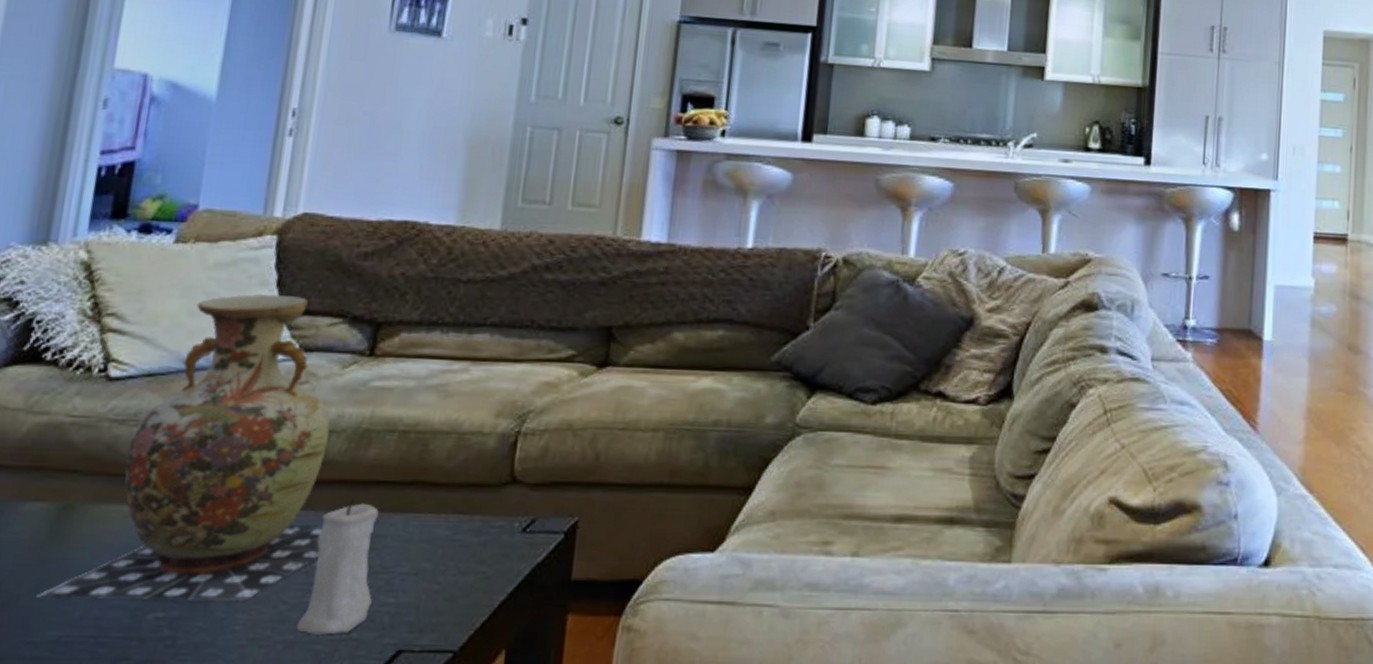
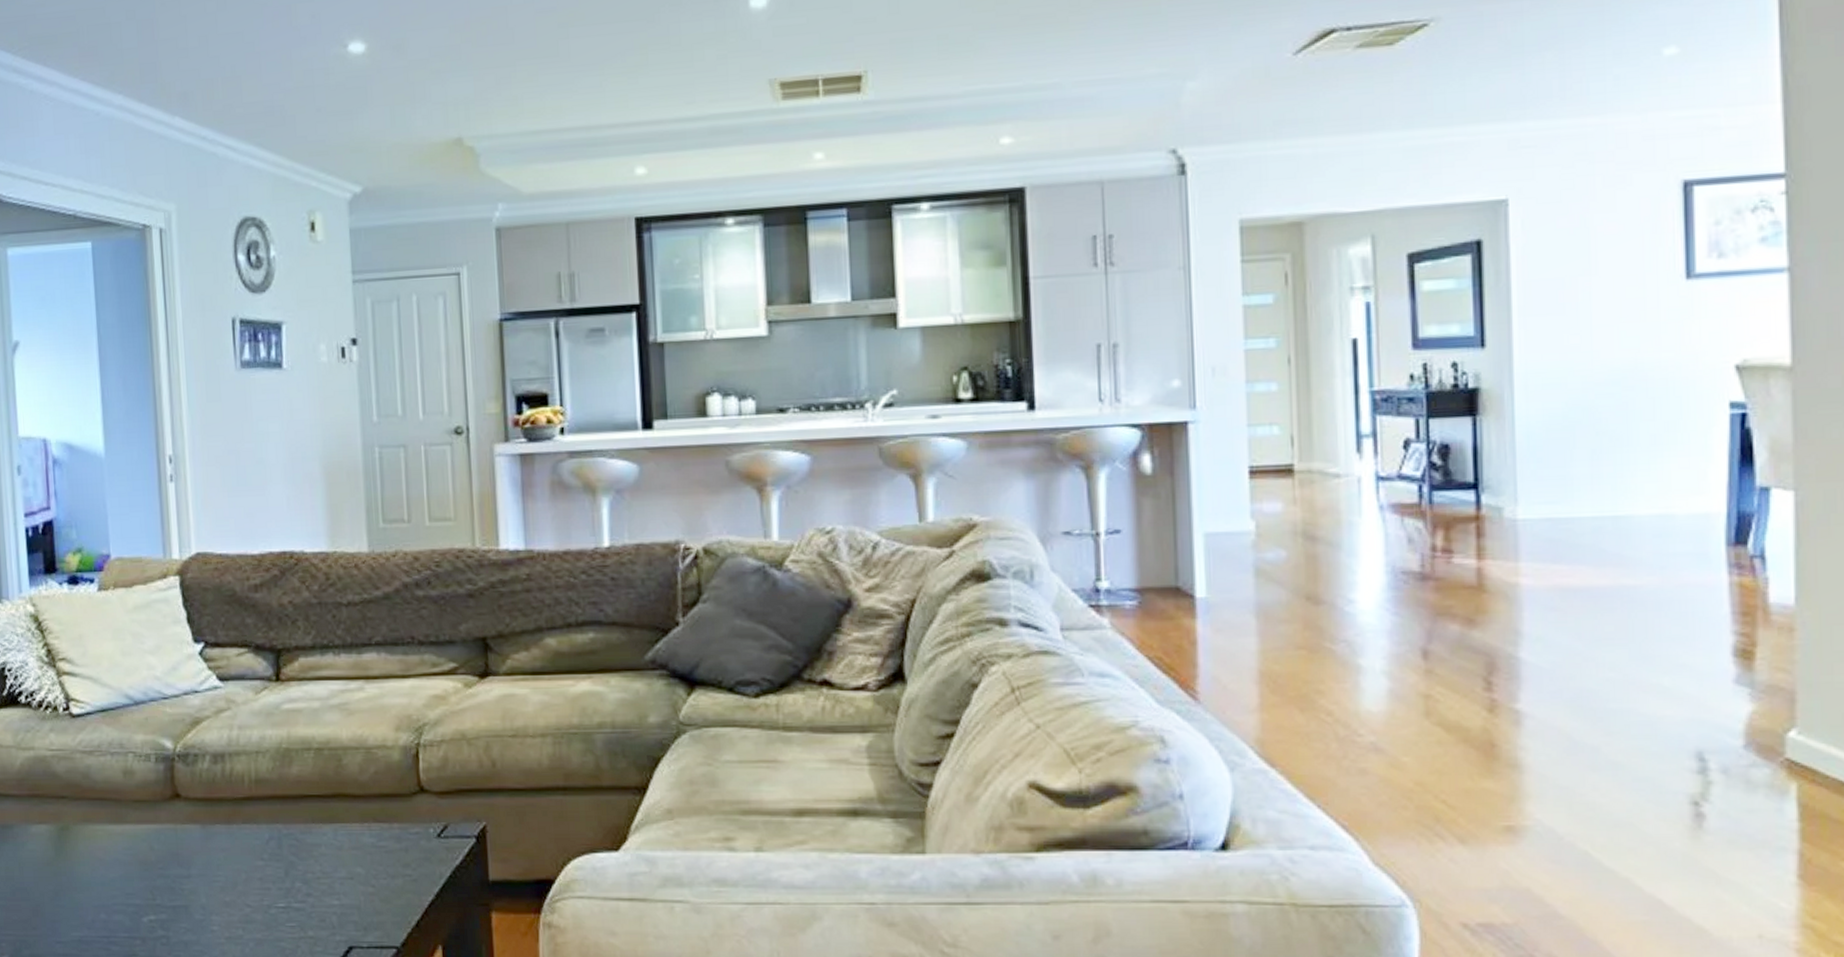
vase: present [36,294,330,602] -> none [57,631,269,906]
candle: present [296,498,379,635] -> none [261,812,319,933]

